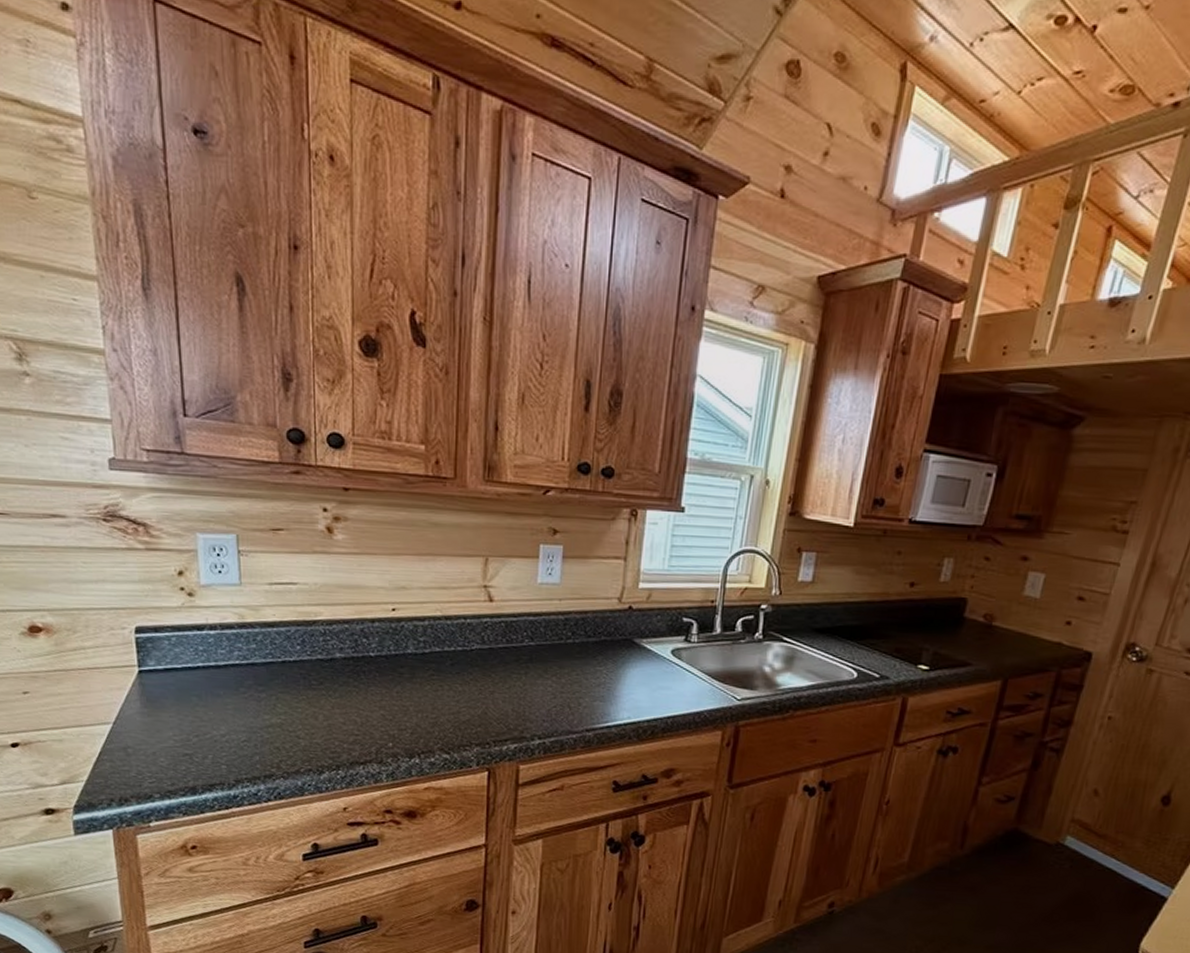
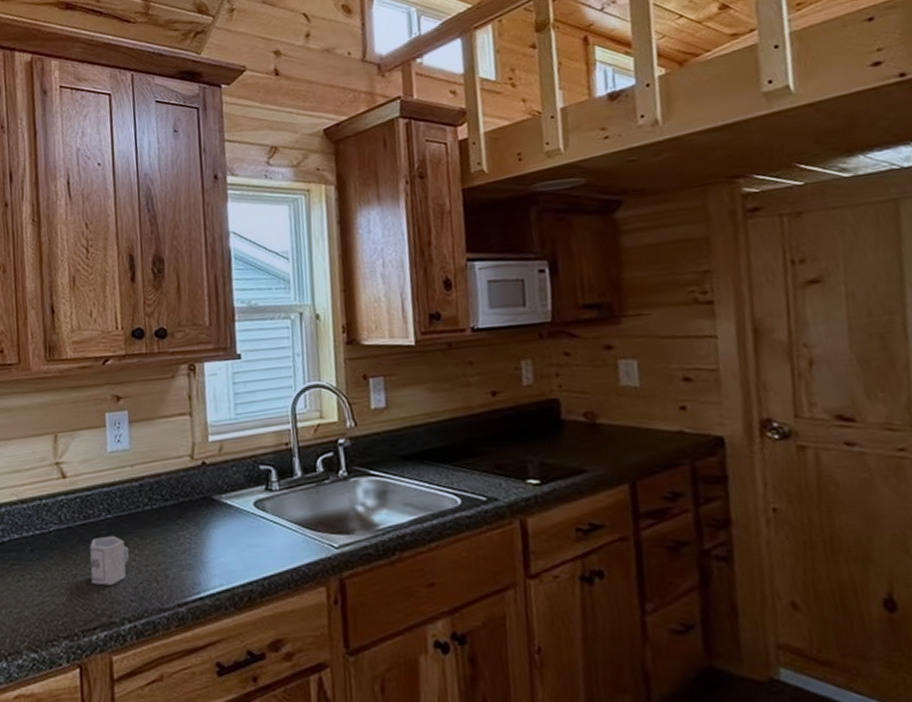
cup: none [507,661,546,705] -> present [90,535,129,586]

